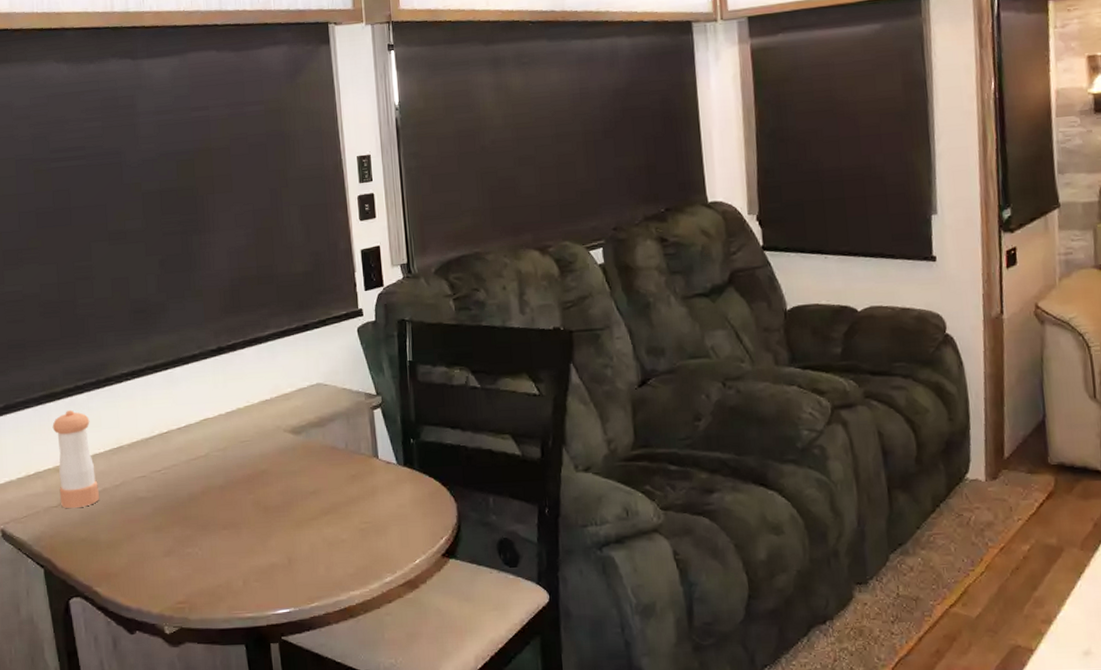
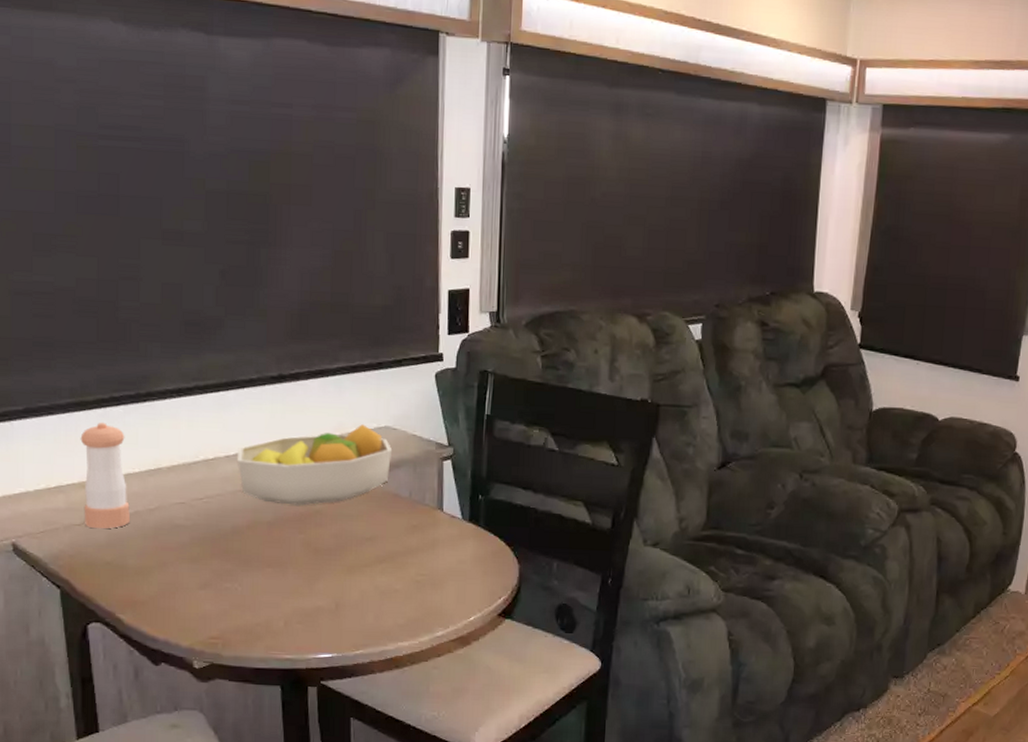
fruit bowl: none [187,384,326,468] -> present [236,424,393,506]

